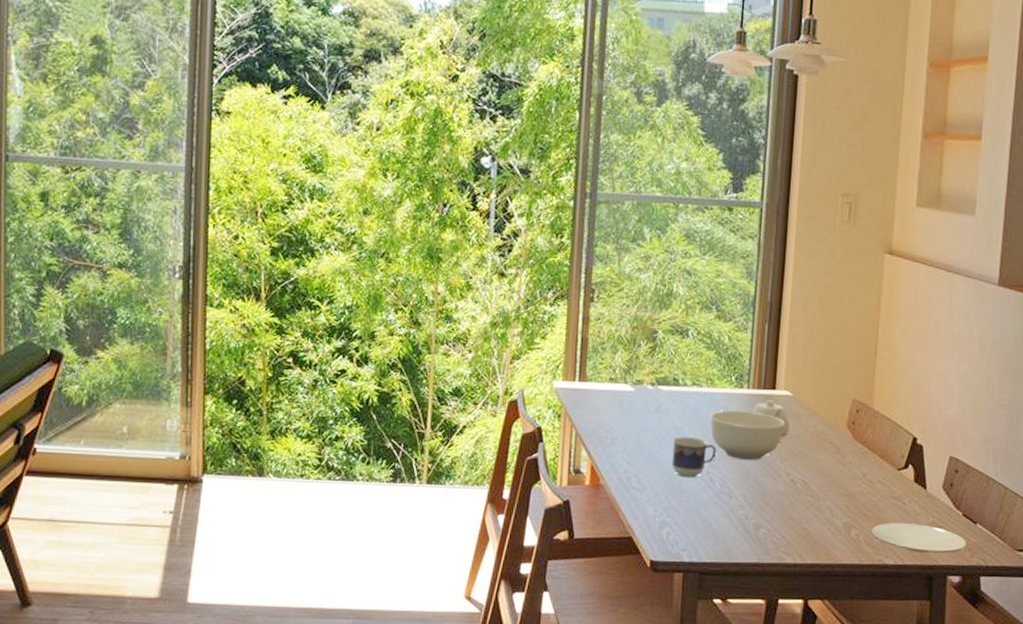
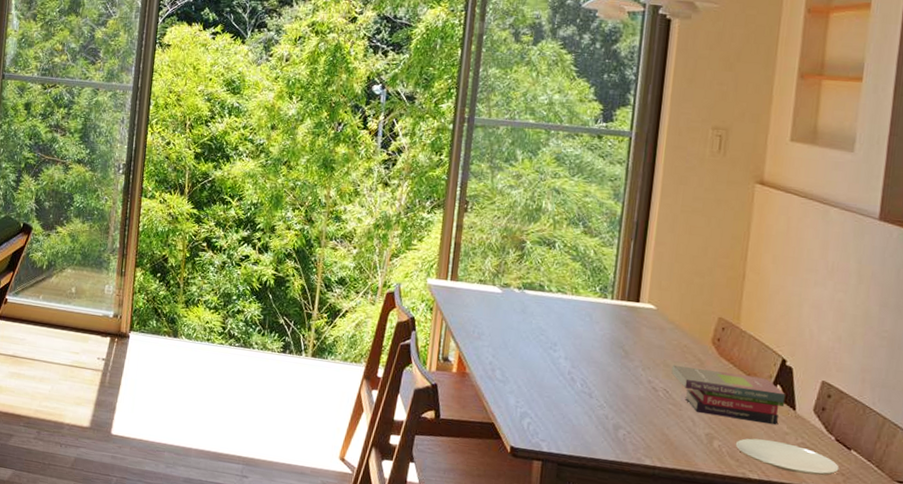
cup: present [671,437,717,478] -> none [534,337,579,376]
bowl: present [710,410,785,460] -> none [573,317,648,366]
teapot: present [751,400,790,438] -> none [614,311,653,347]
books: none [809,453,917,507] -> present [671,364,786,425]

